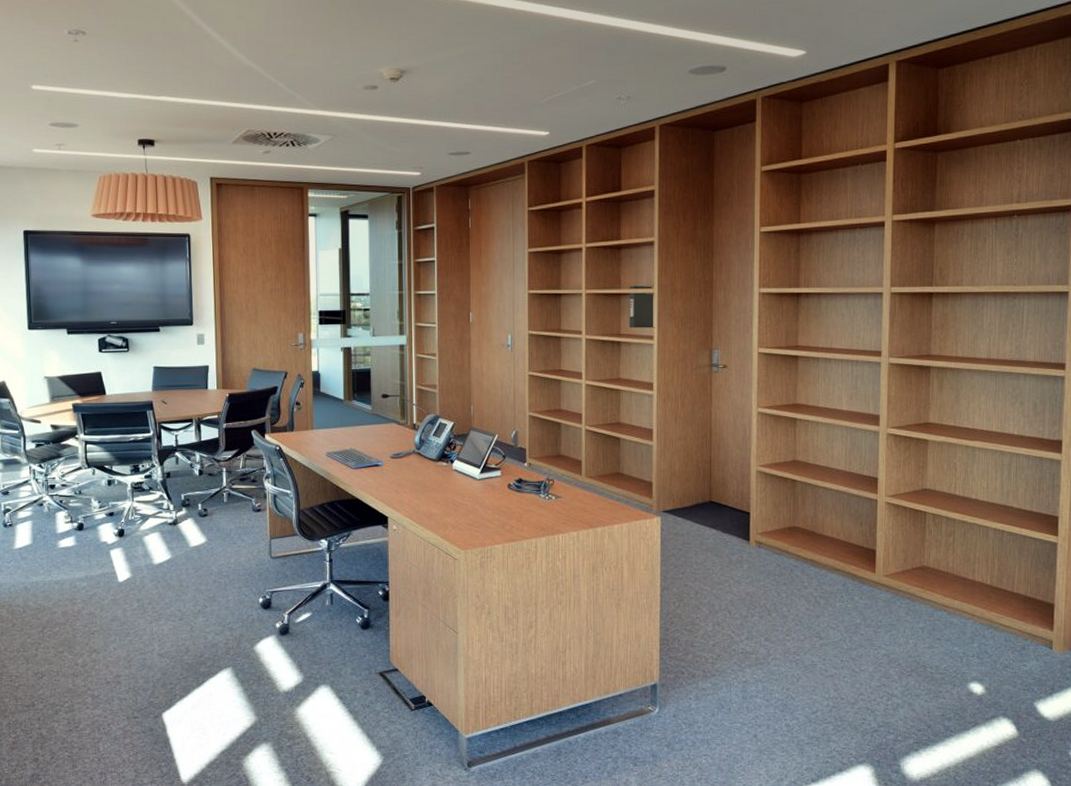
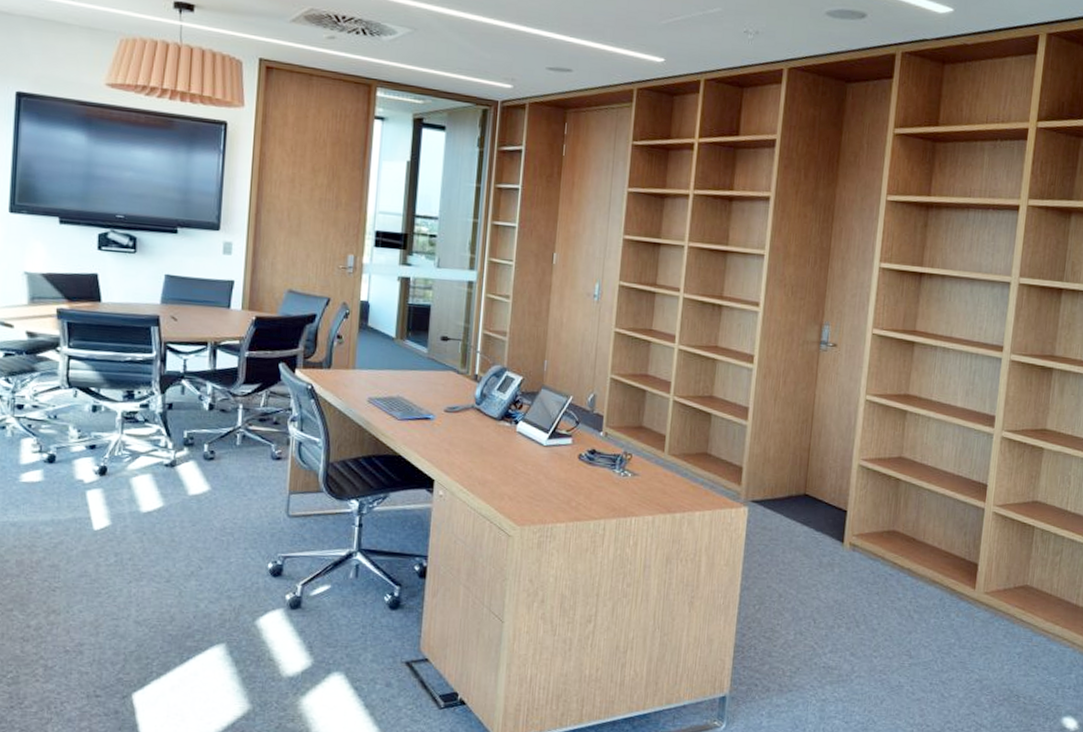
binder: present [629,285,655,329] -> none [734,243,765,294]

